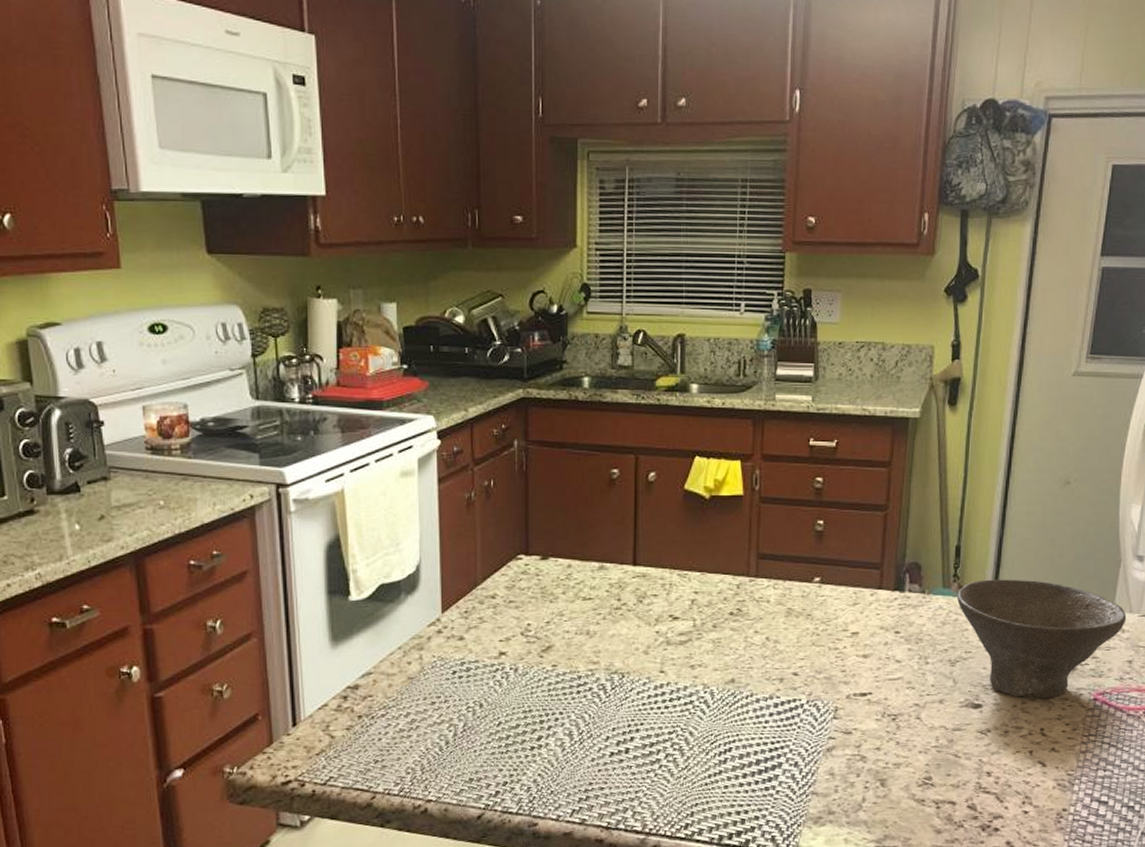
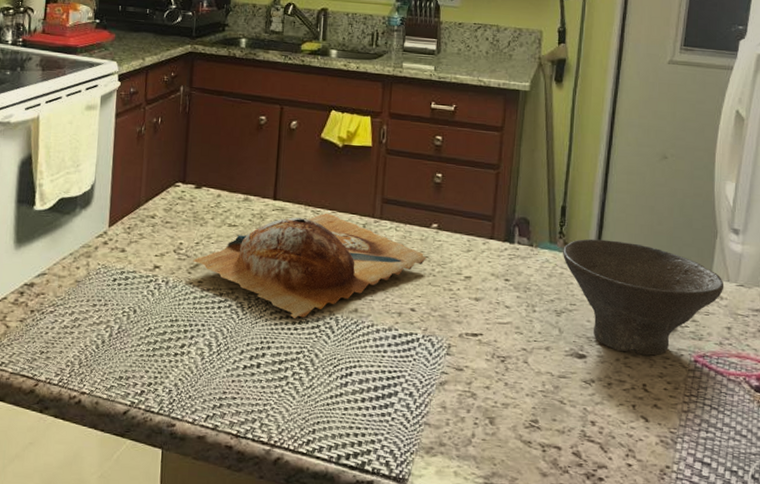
chopping board: none [543,575,809,697] -> present [192,213,426,320]

